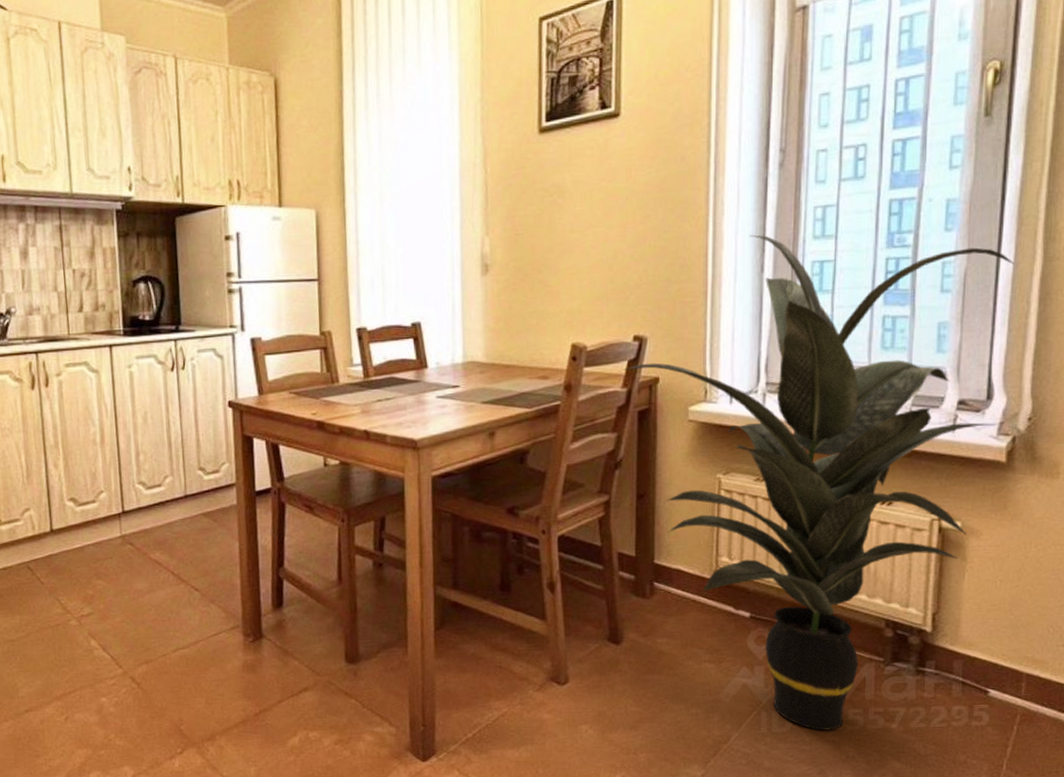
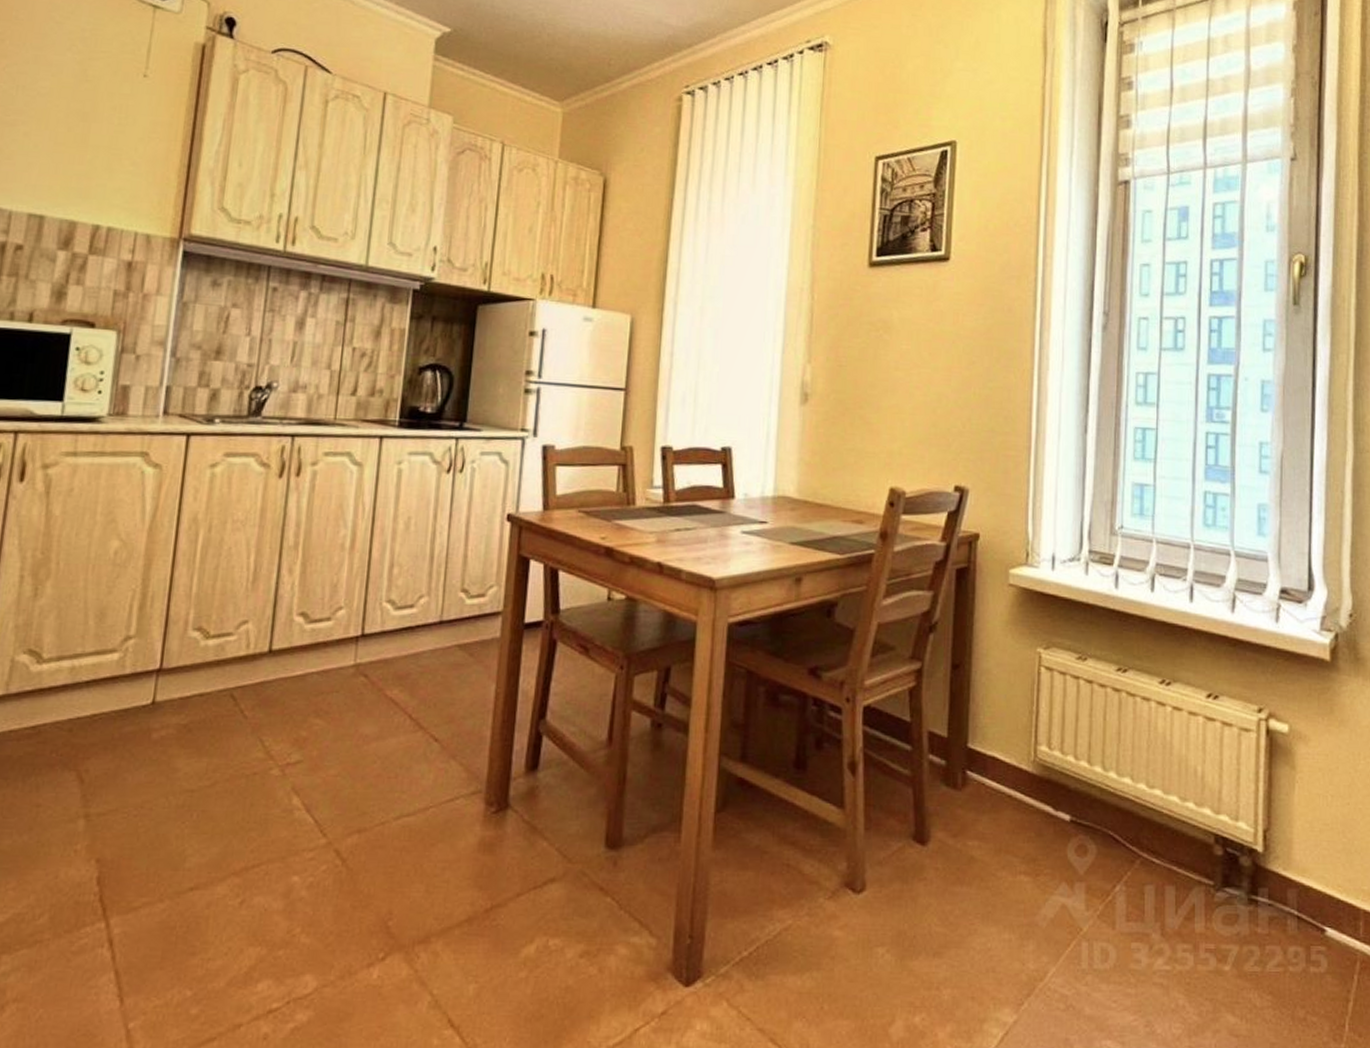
indoor plant: present [623,234,1015,731] -> none [942,393,1328,970]

